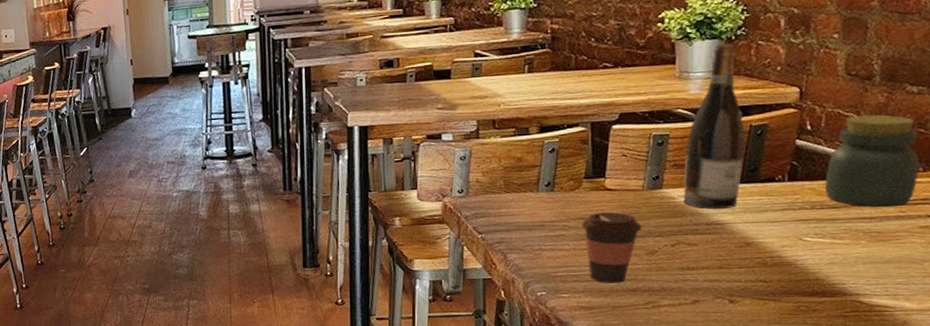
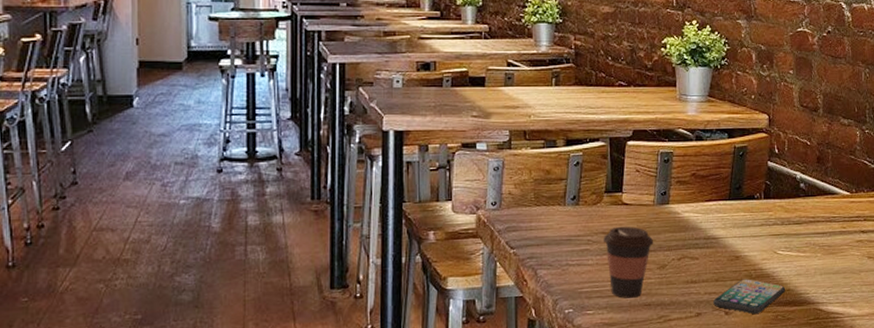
wine bottle: present [683,43,746,209] -> none [685,71,732,224]
smartphone: none [715,266,813,303] -> present [713,279,786,314]
jar: present [824,114,920,208] -> none [790,142,853,224]

